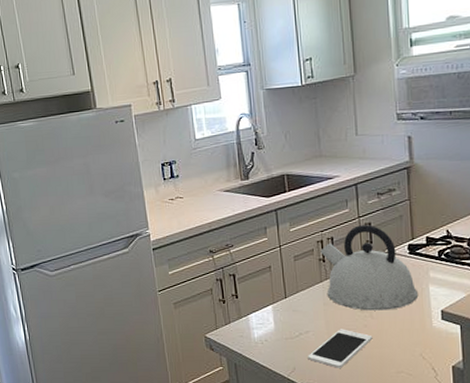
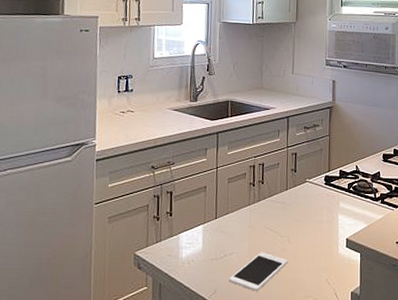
kettle: present [320,225,419,311] -> none [252,154,330,236]

